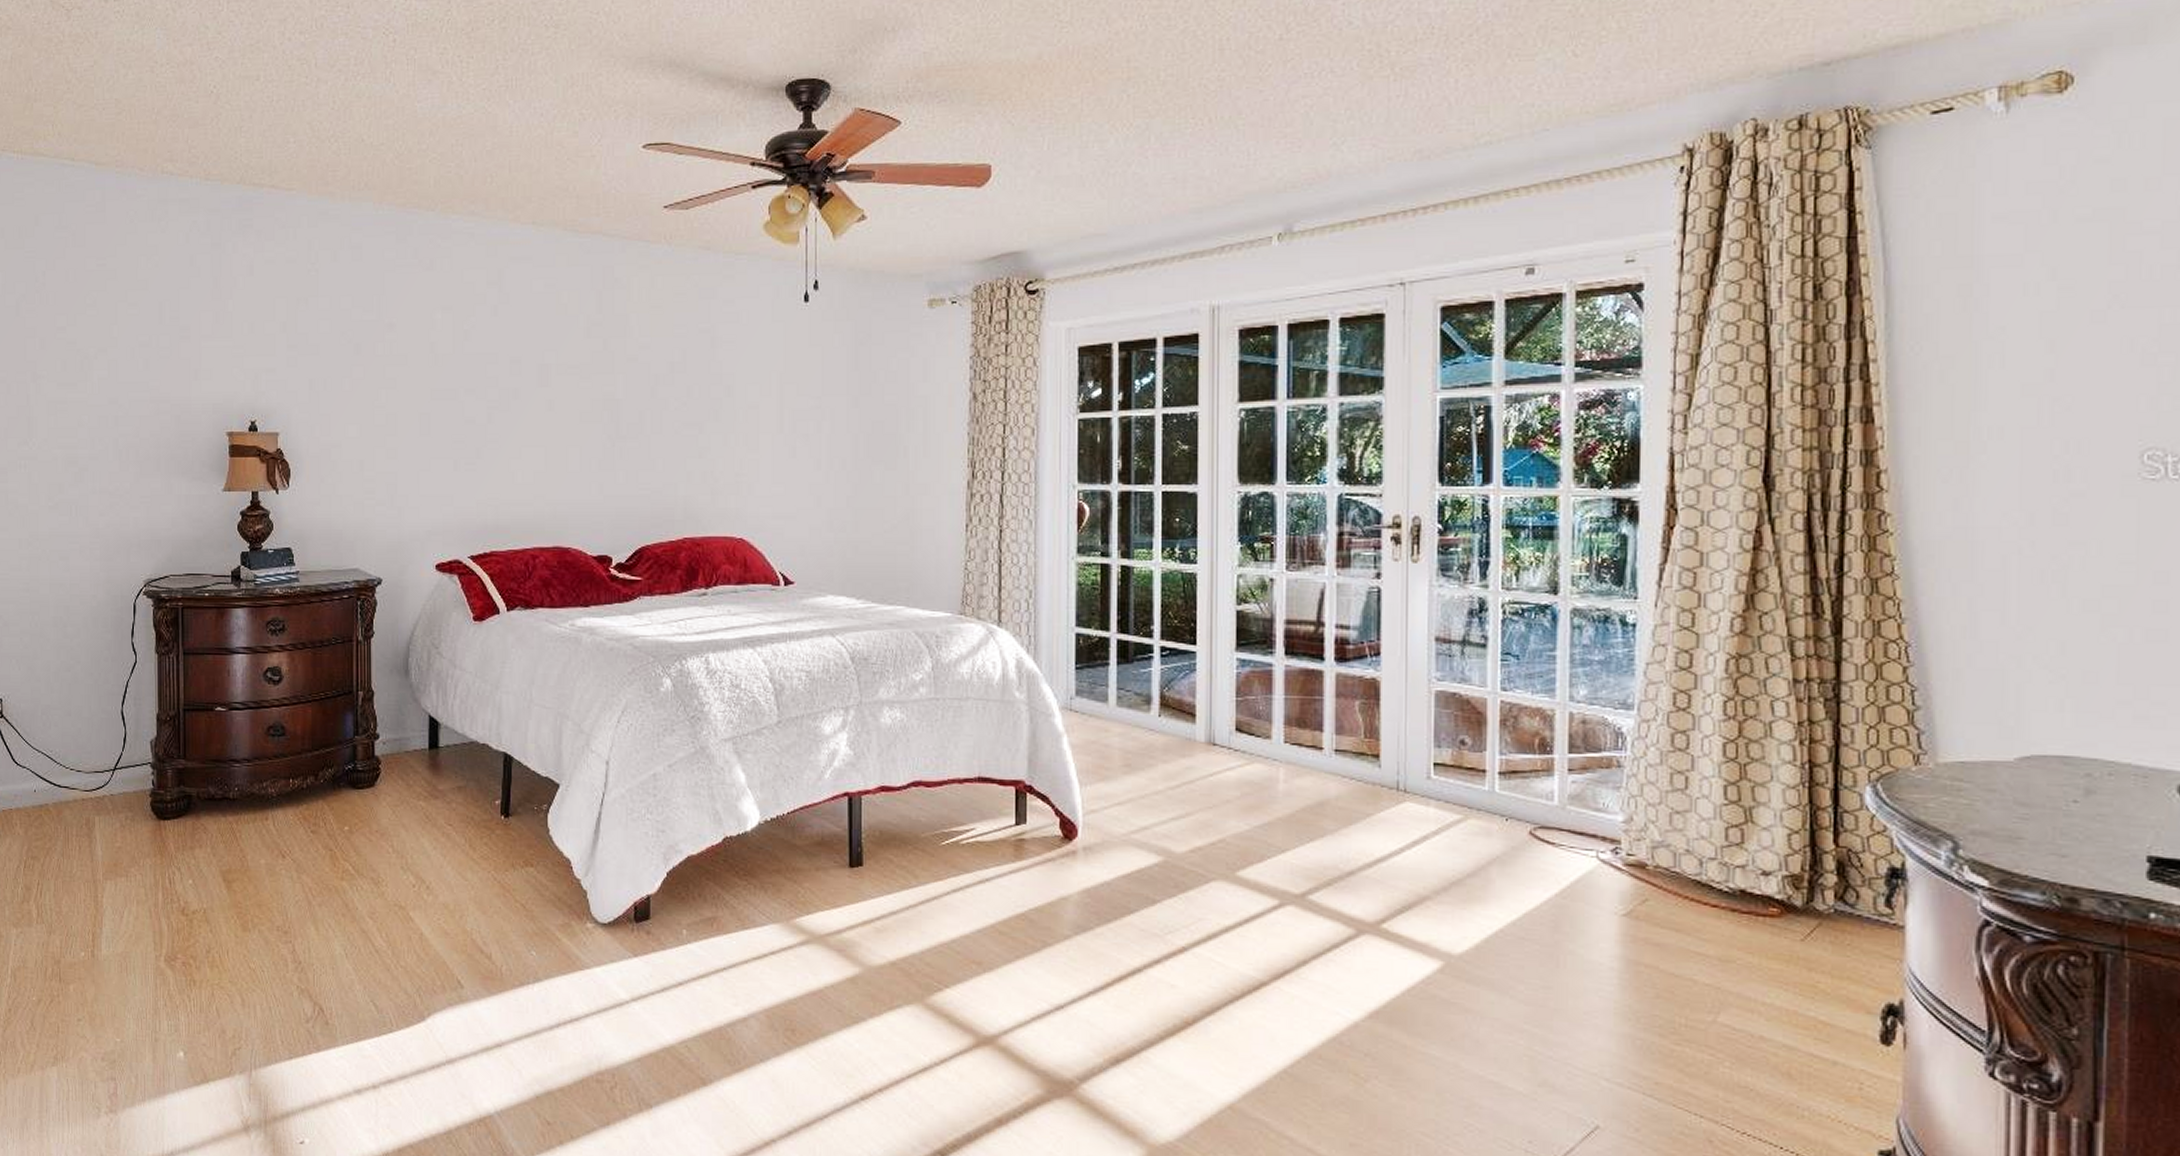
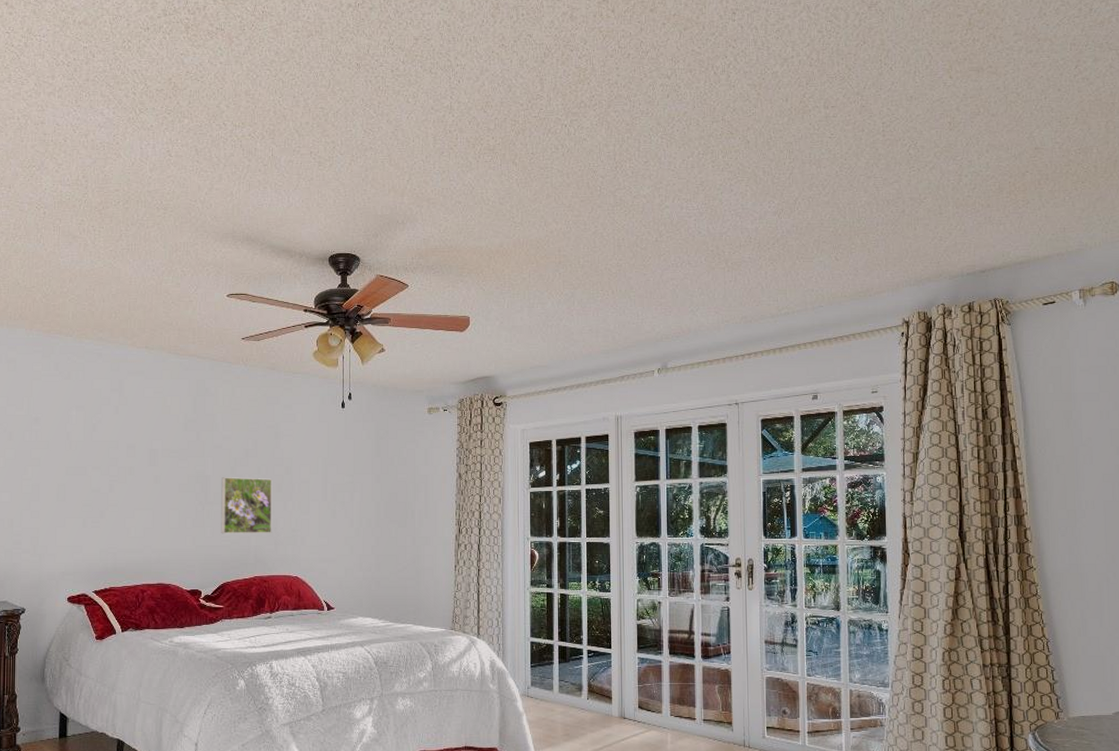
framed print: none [637,401,708,480] -> present [221,477,272,534]

